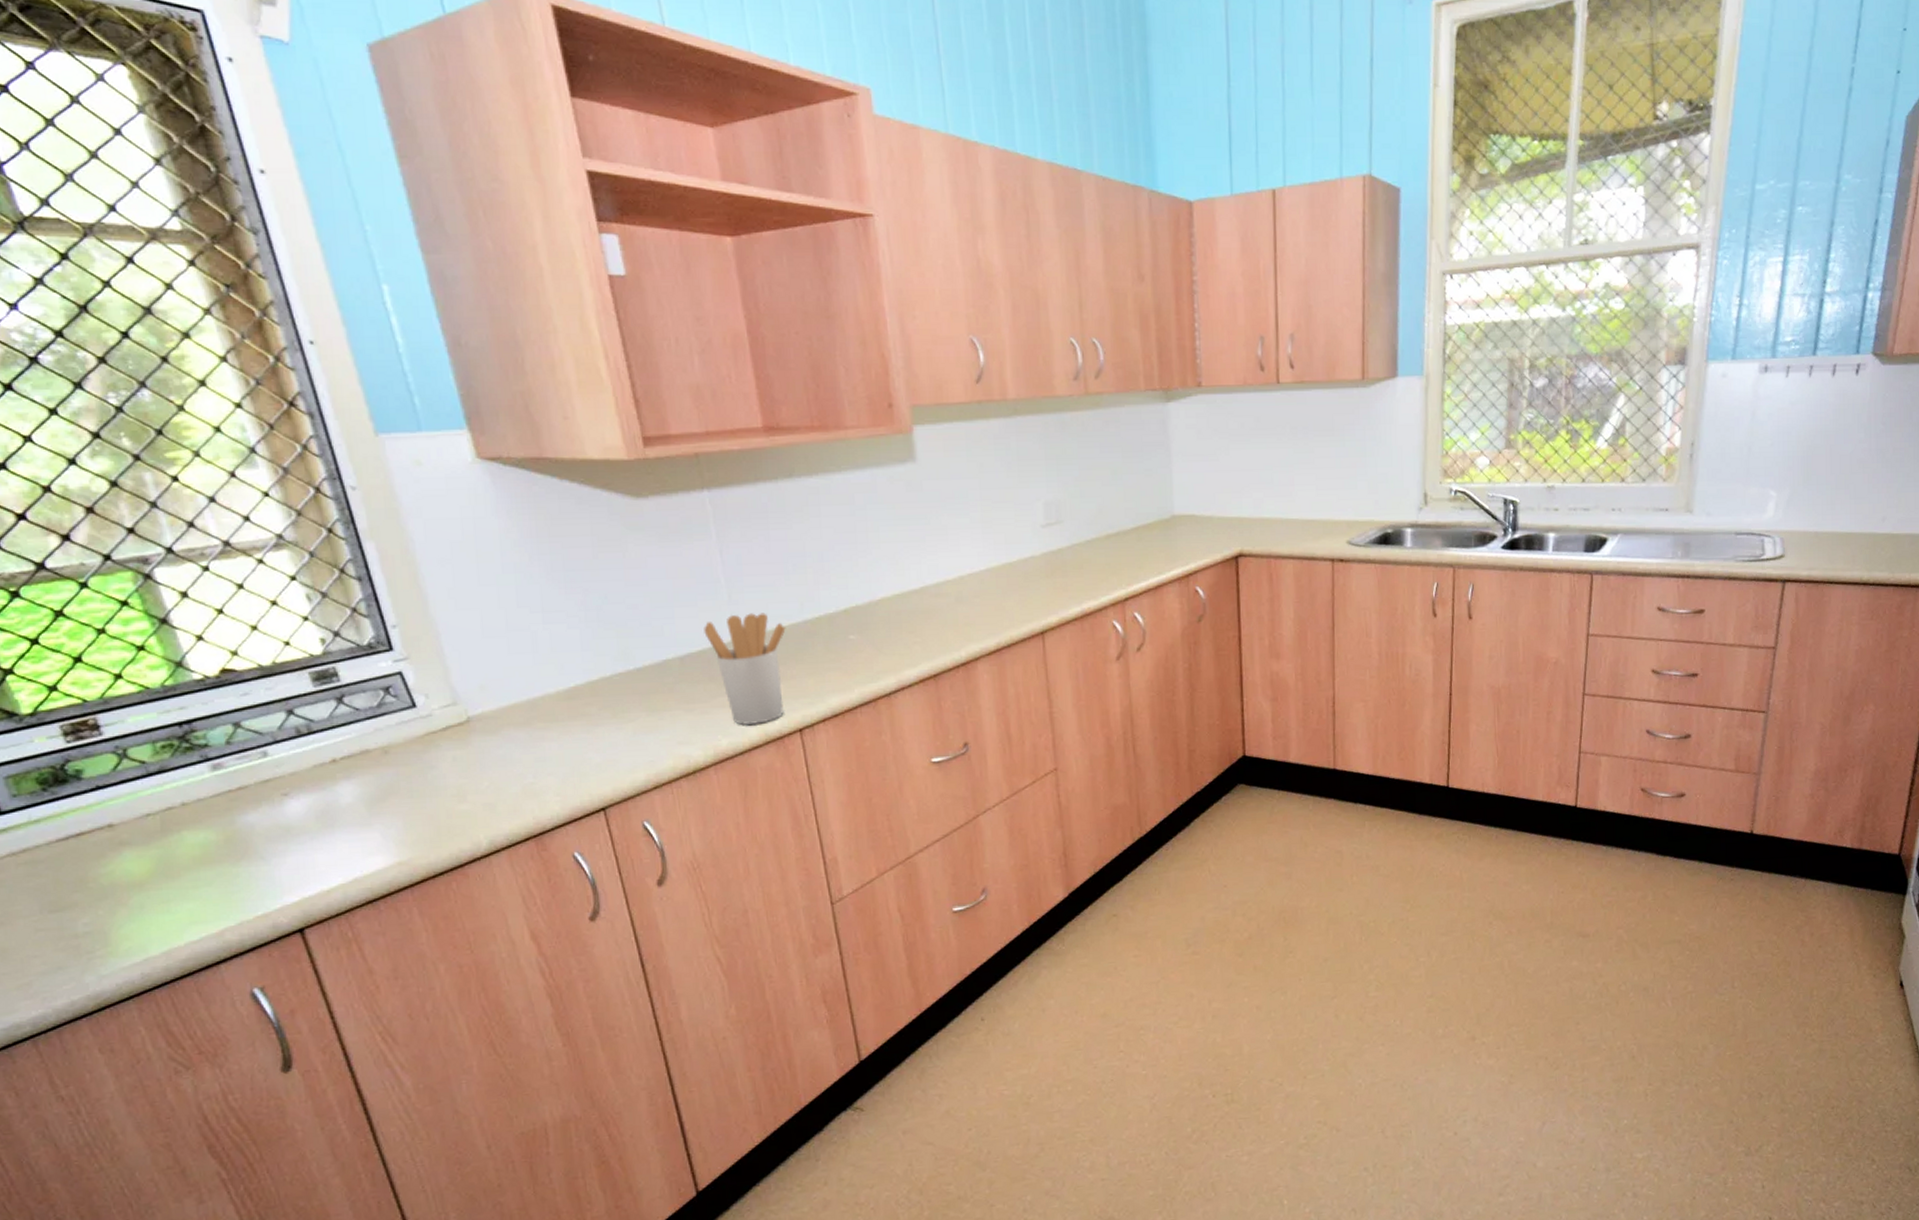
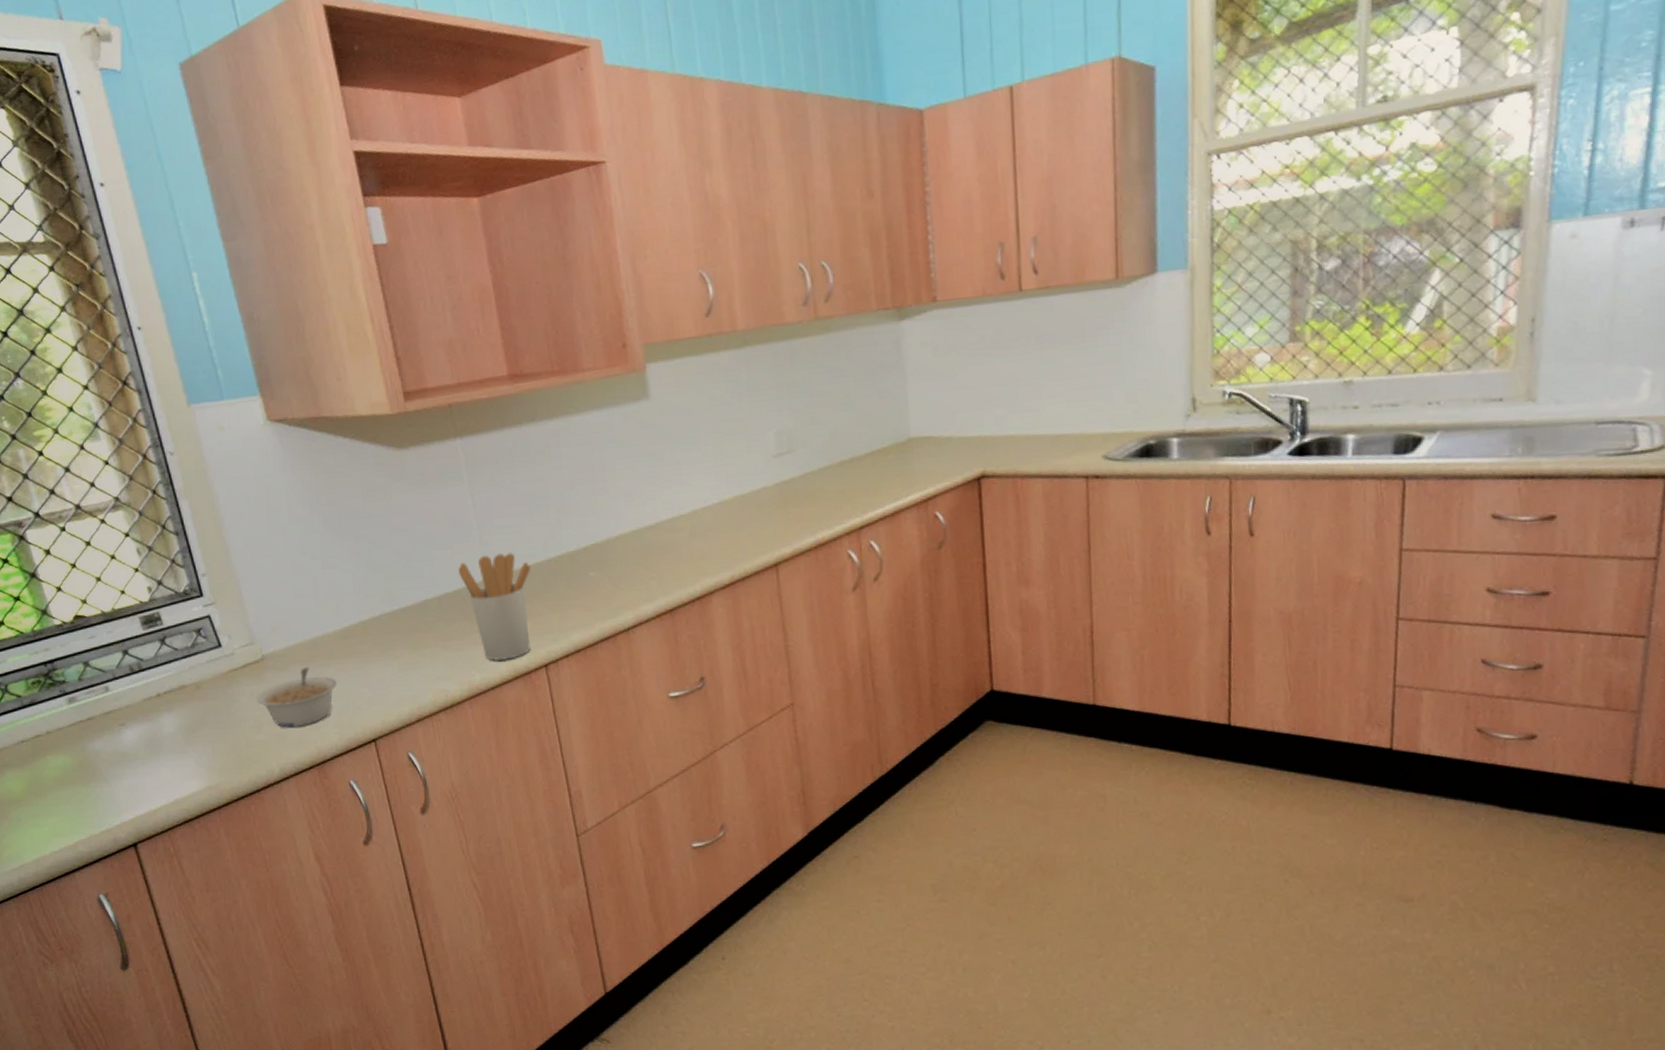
legume: none [459,730,559,796] -> present [256,667,337,728]

